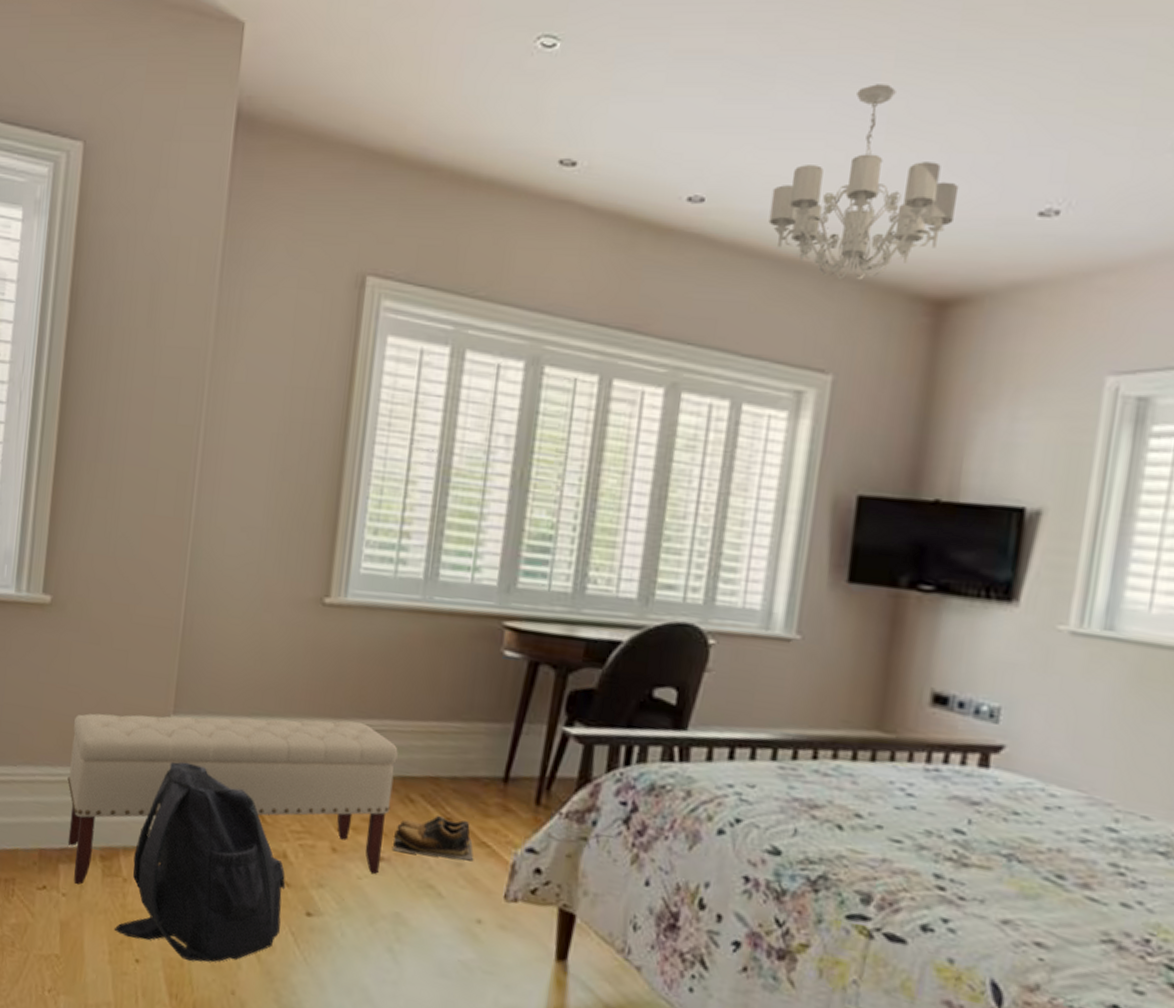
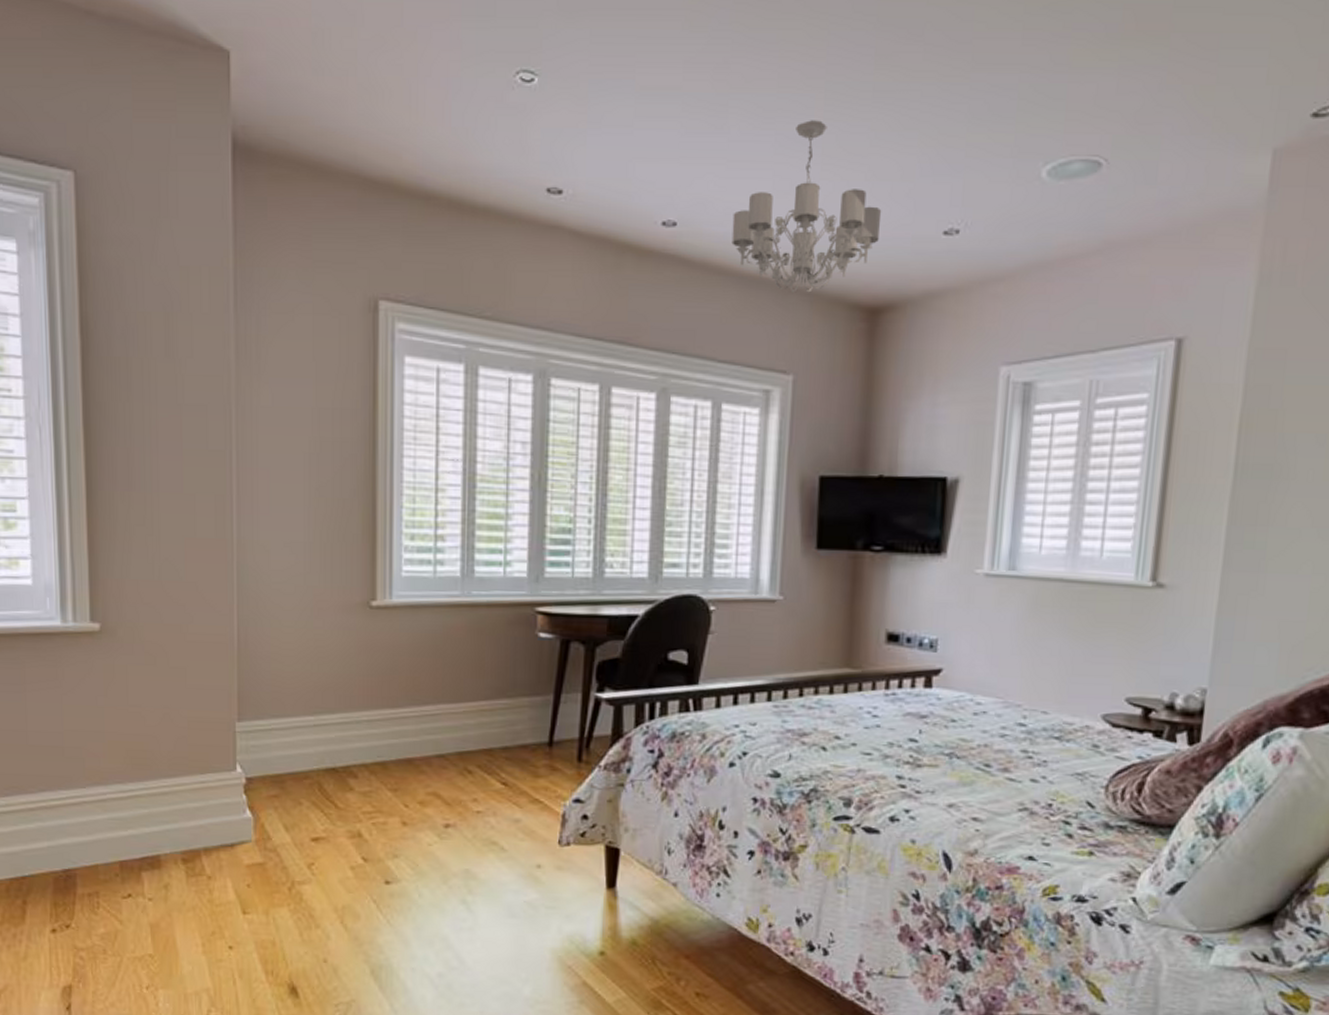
bench: present [67,713,398,885] -> none [139,709,453,889]
backpack: present [113,761,286,963] -> none [204,764,363,940]
shoes: present [393,815,474,861] -> none [457,781,530,817]

